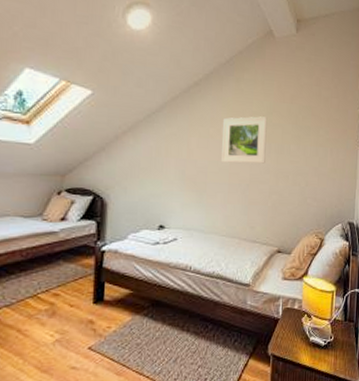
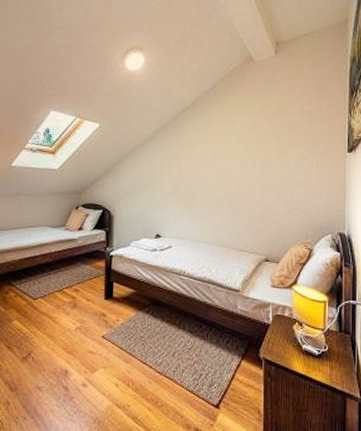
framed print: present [221,116,268,164] -> none [208,135,250,179]

